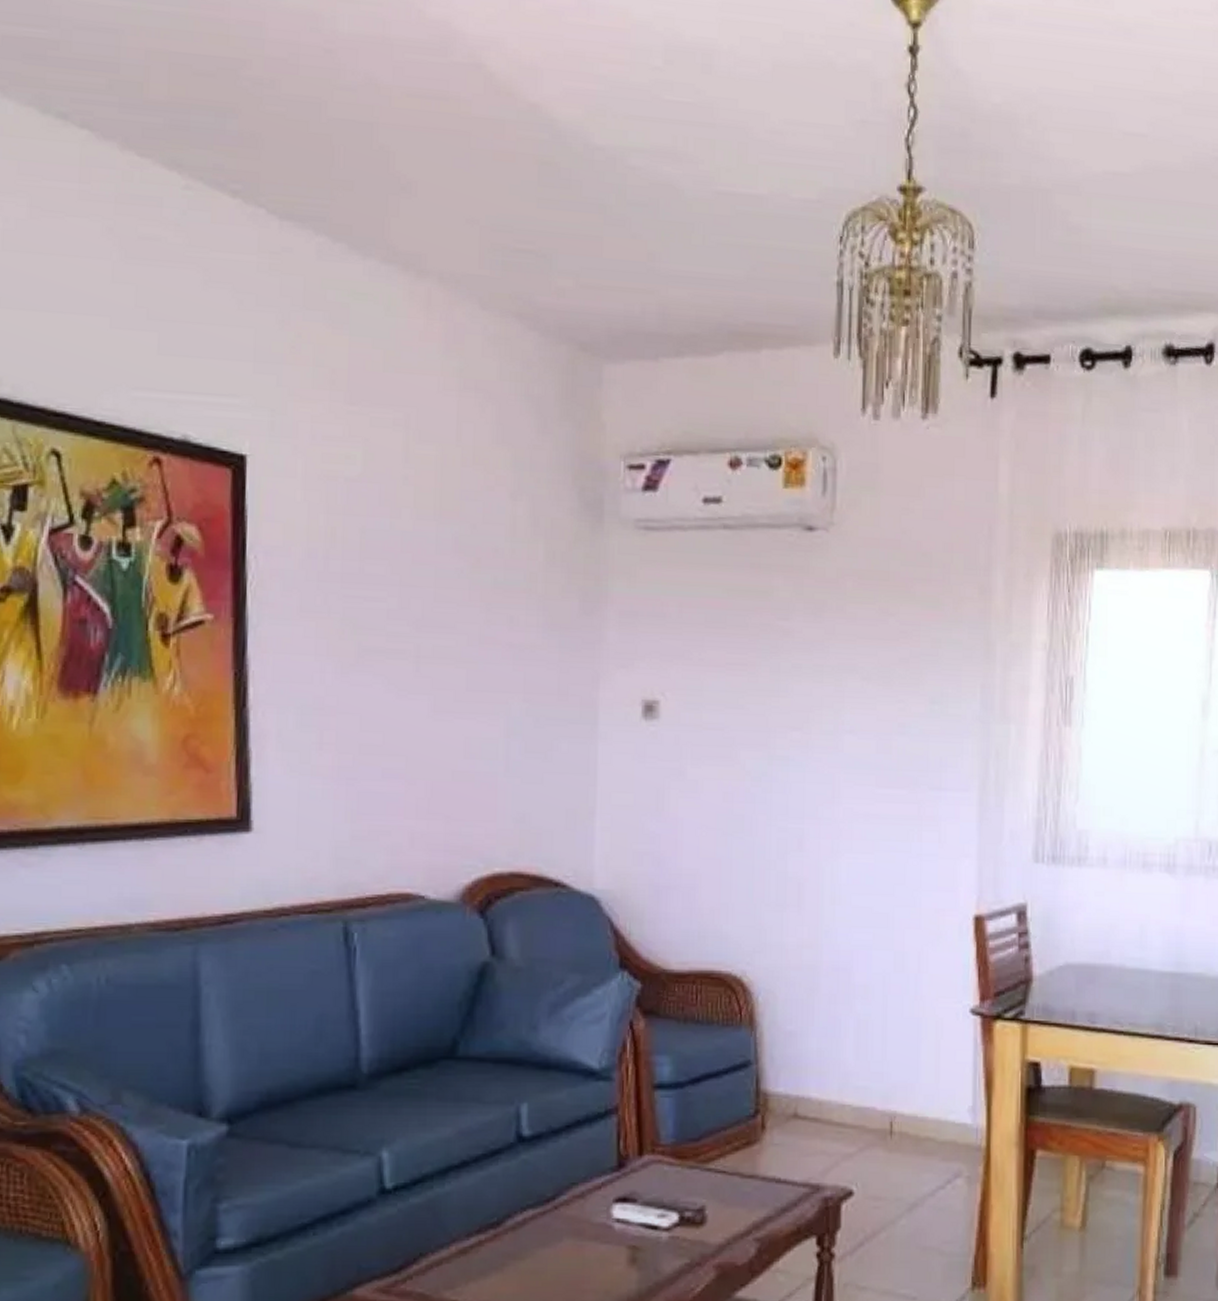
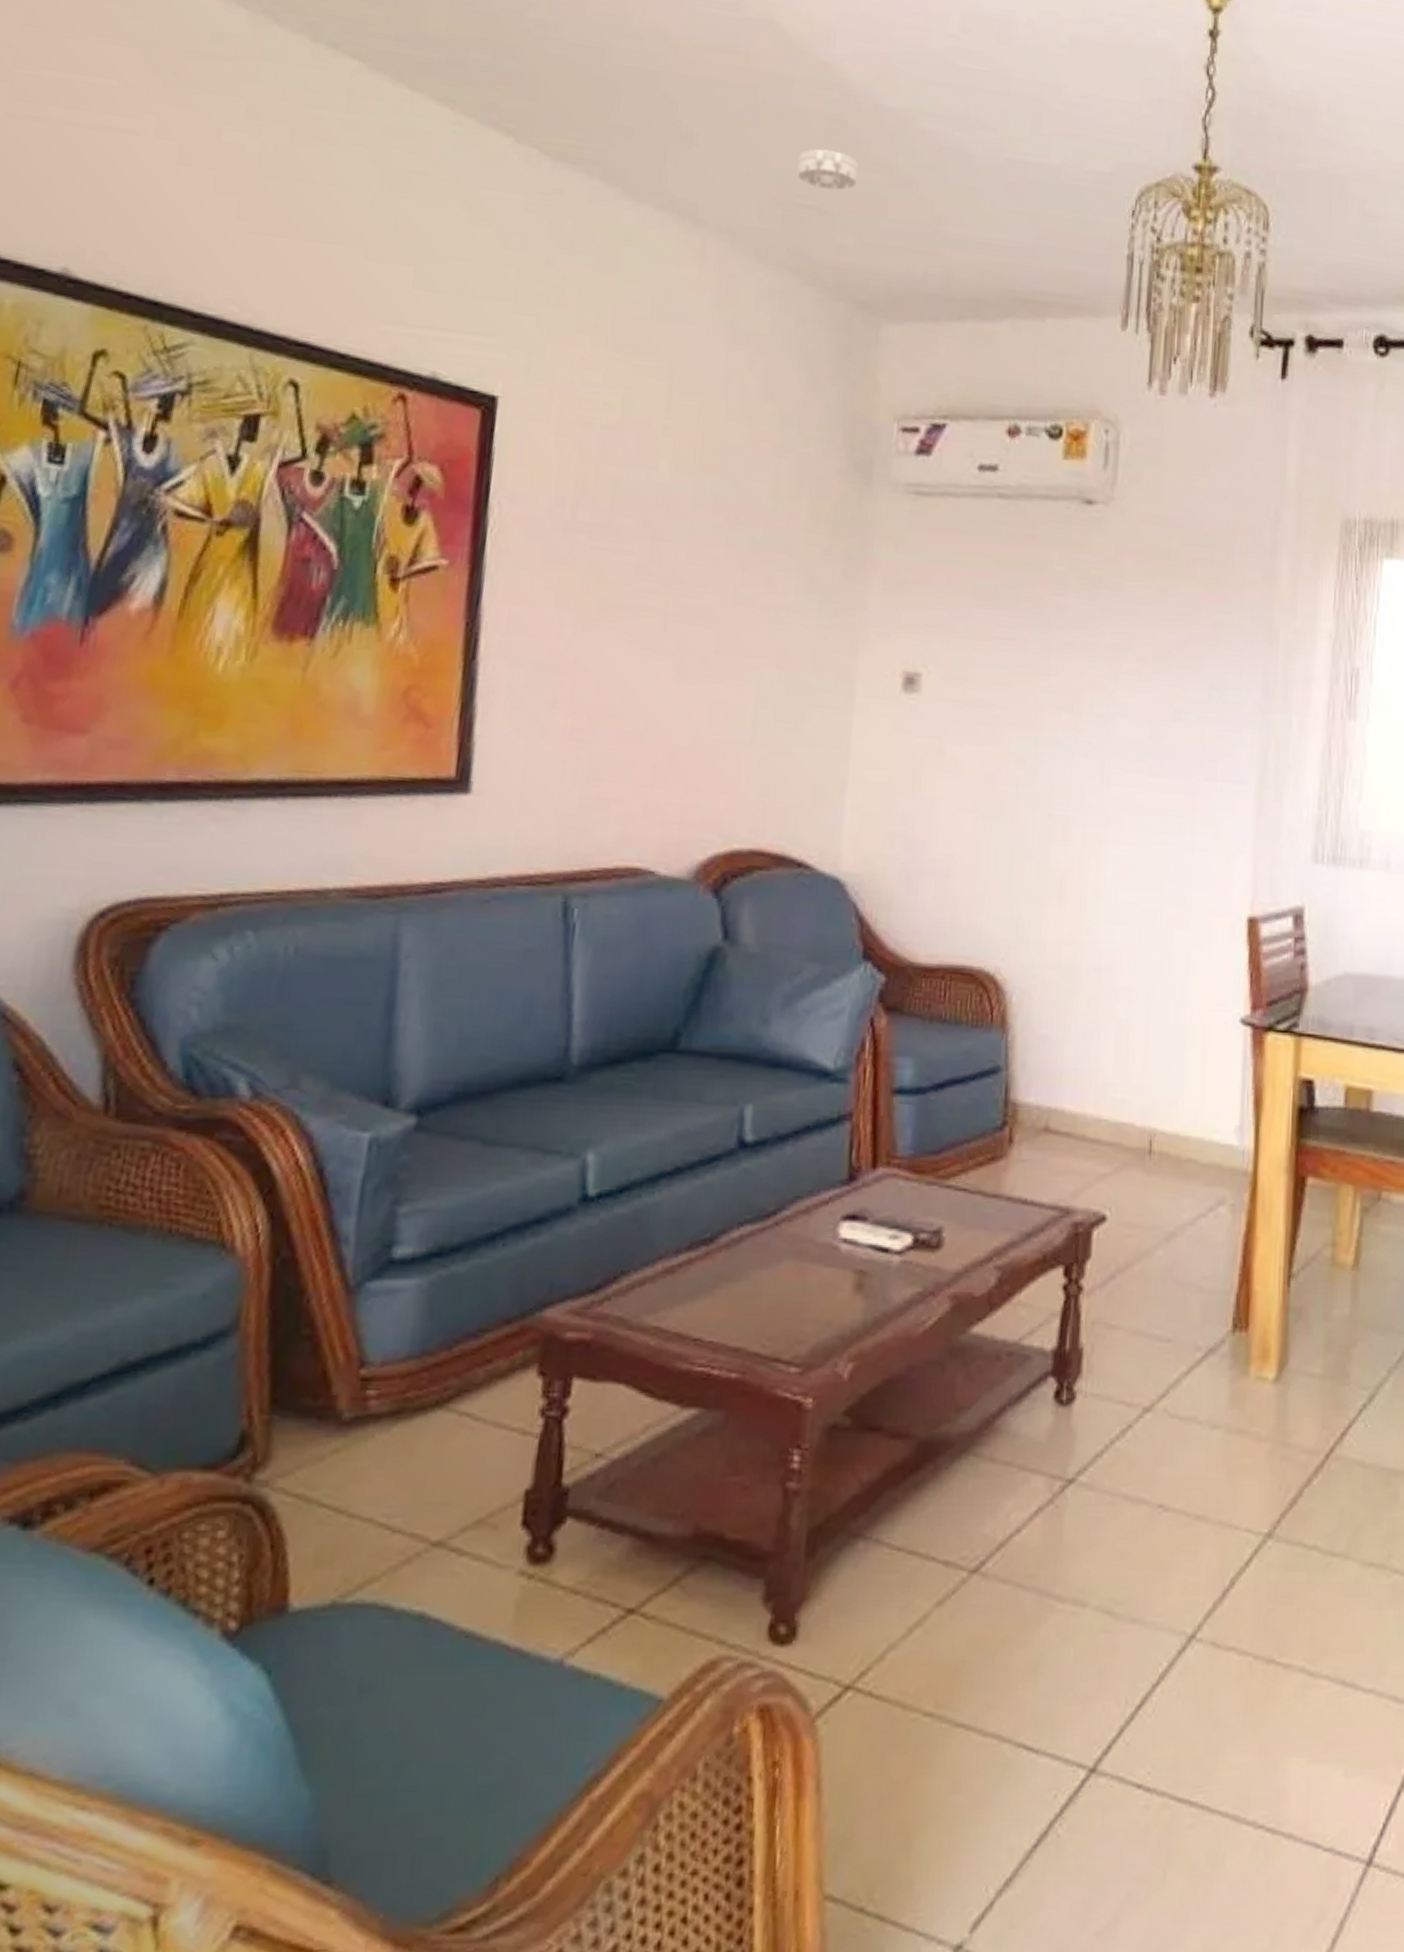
smoke detector: none [513,192,572,233] -> present [796,148,858,191]

